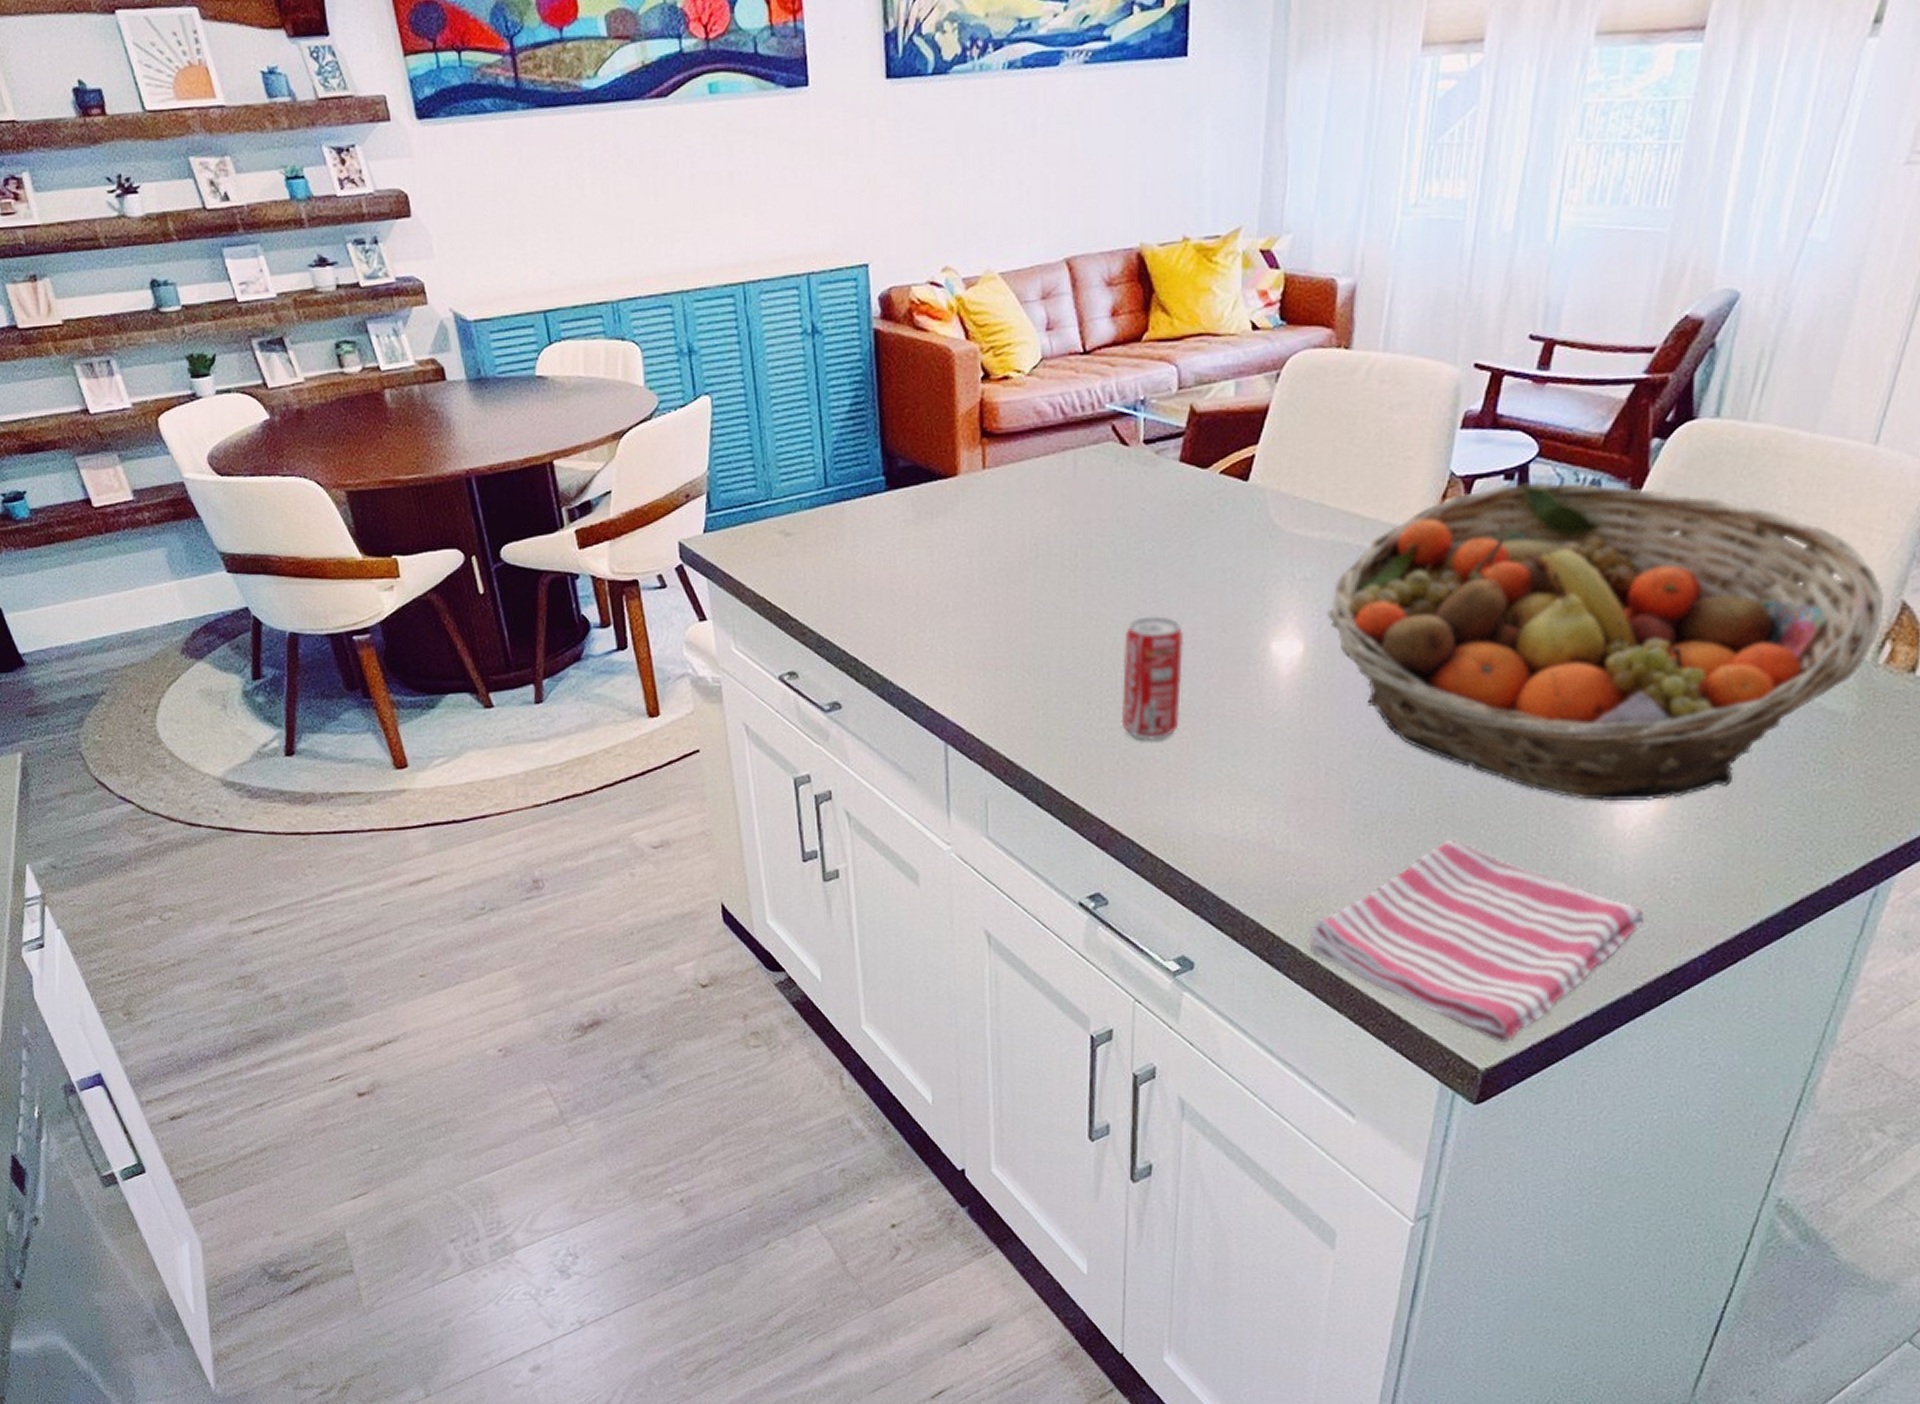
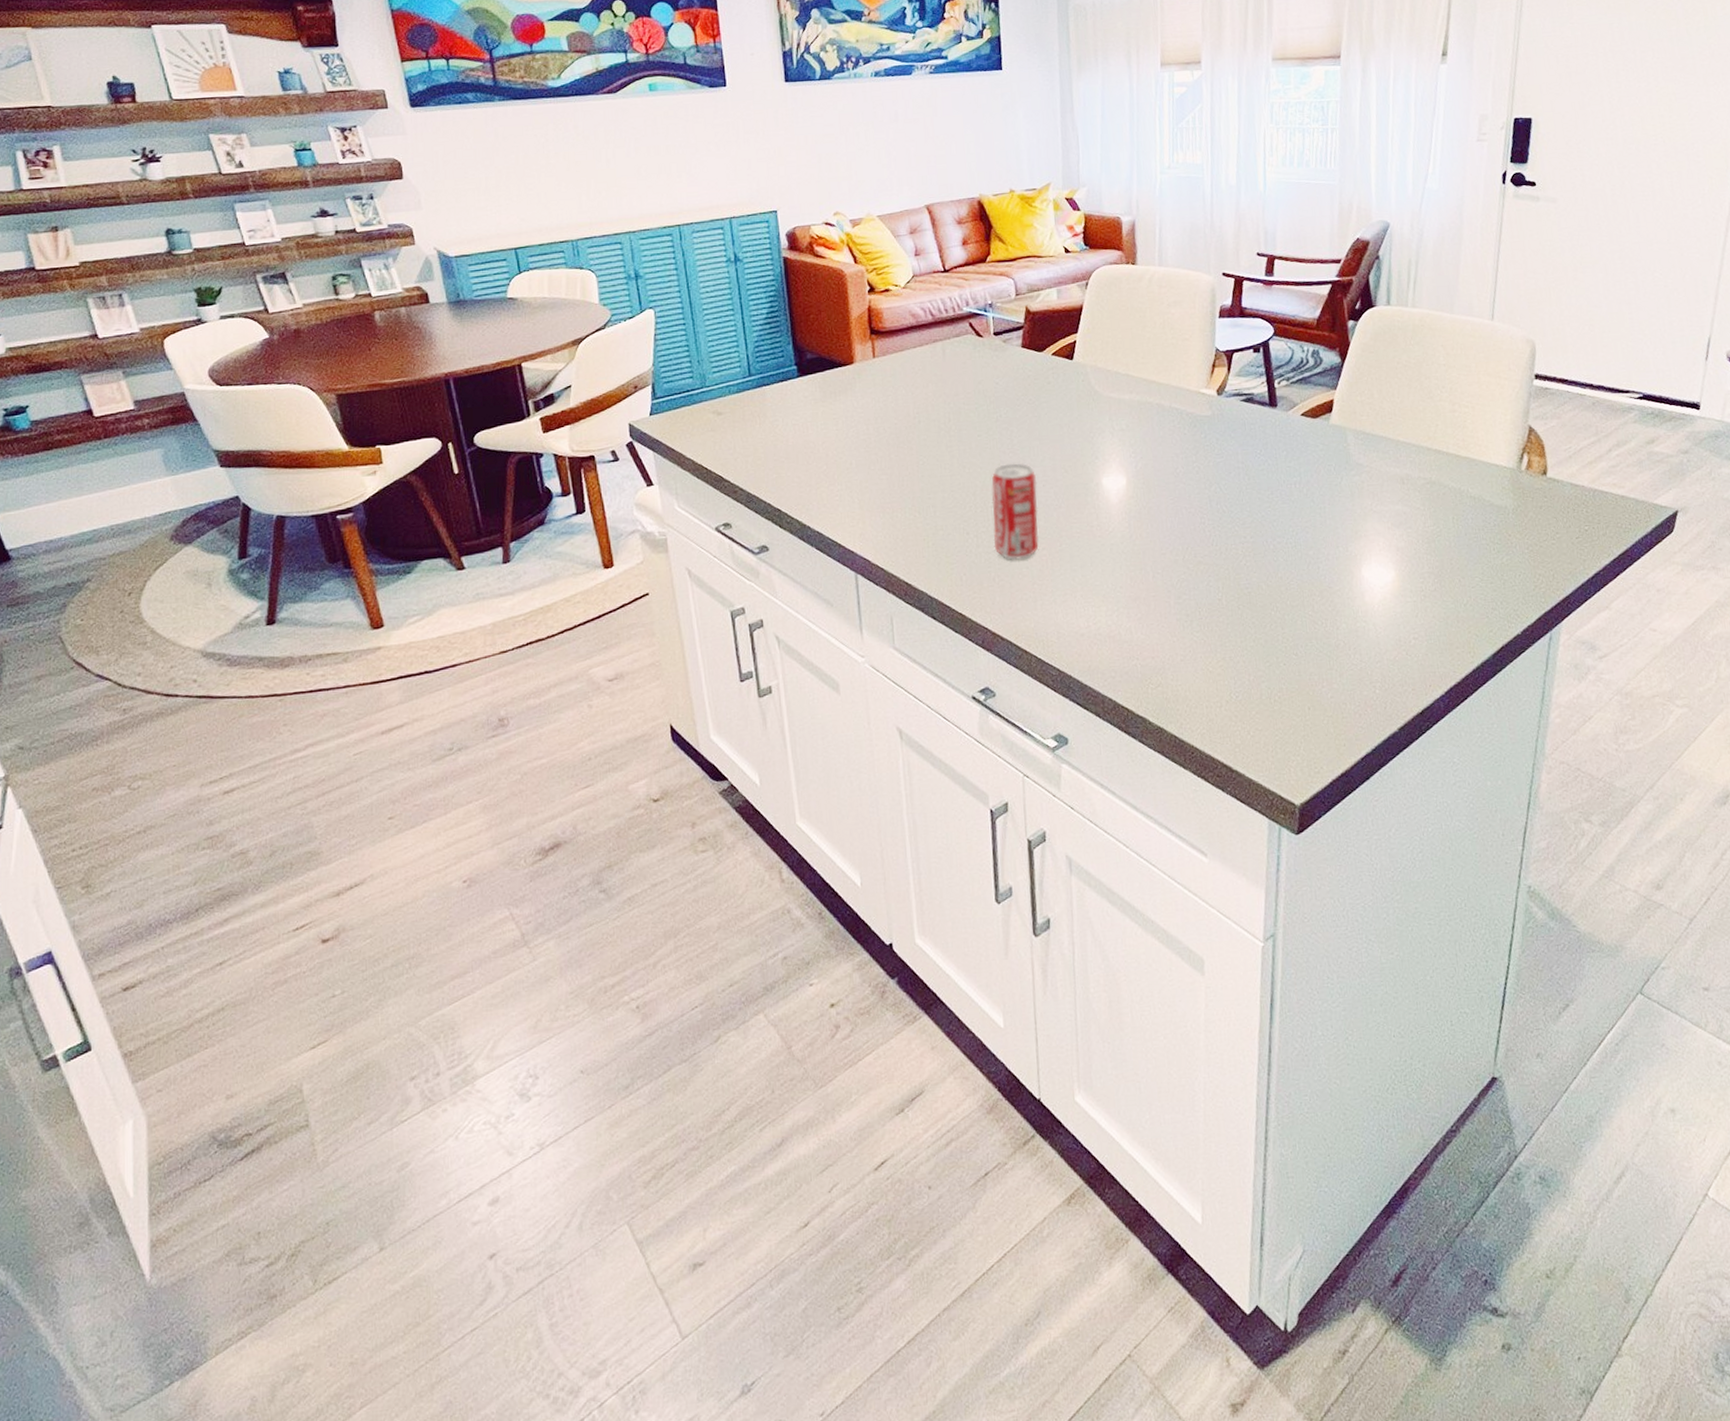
dish towel: present [1309,841,1645,1042] -> none [1154,621,1398,781]
fruit basket: present [1327,480,1884,802] -> none [1141,352,1519,584]

